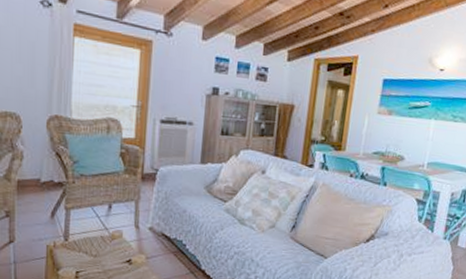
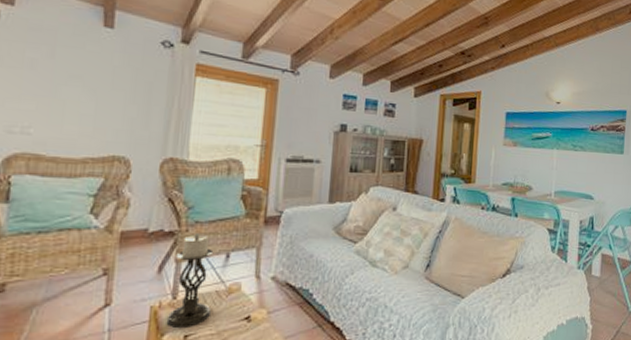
candle holder: none [60,185,98,266] -> present [166,234,214,329]

